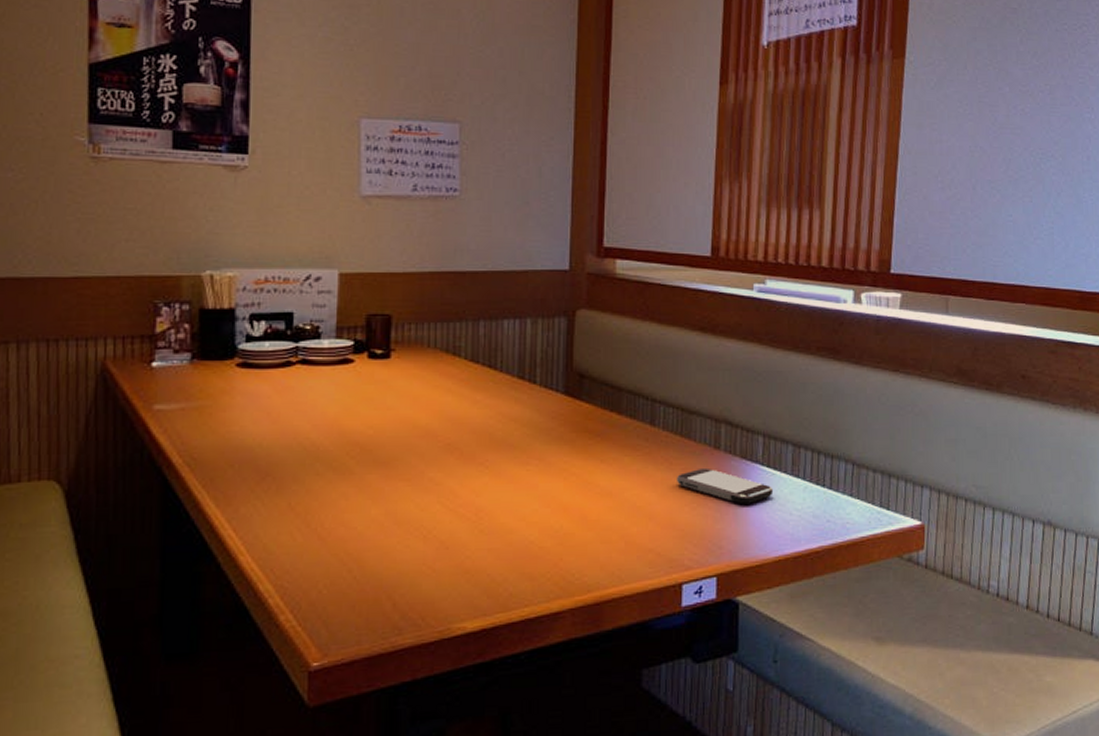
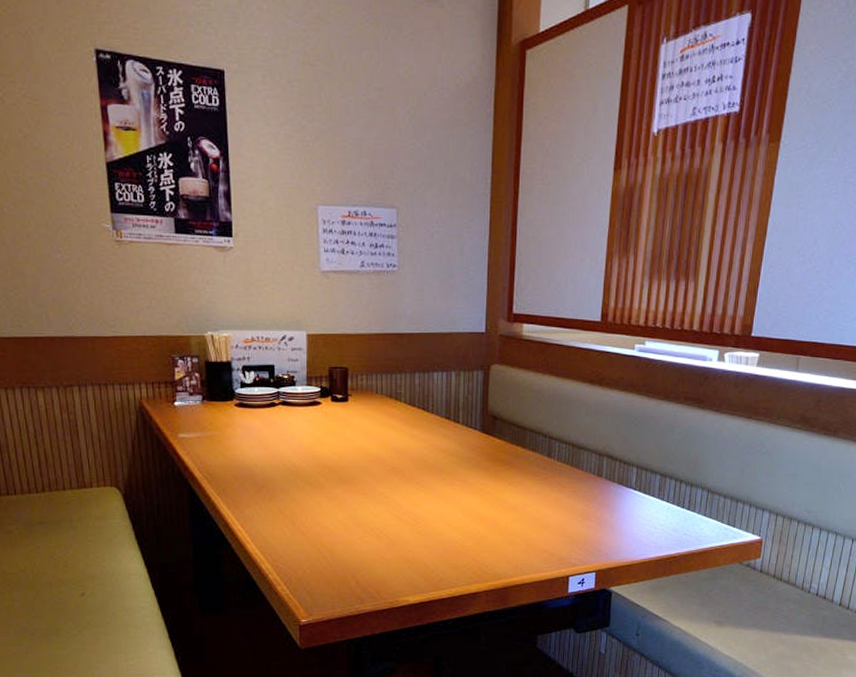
smartphone: present [677,467,774,504] -> none [567,490,643,519]

